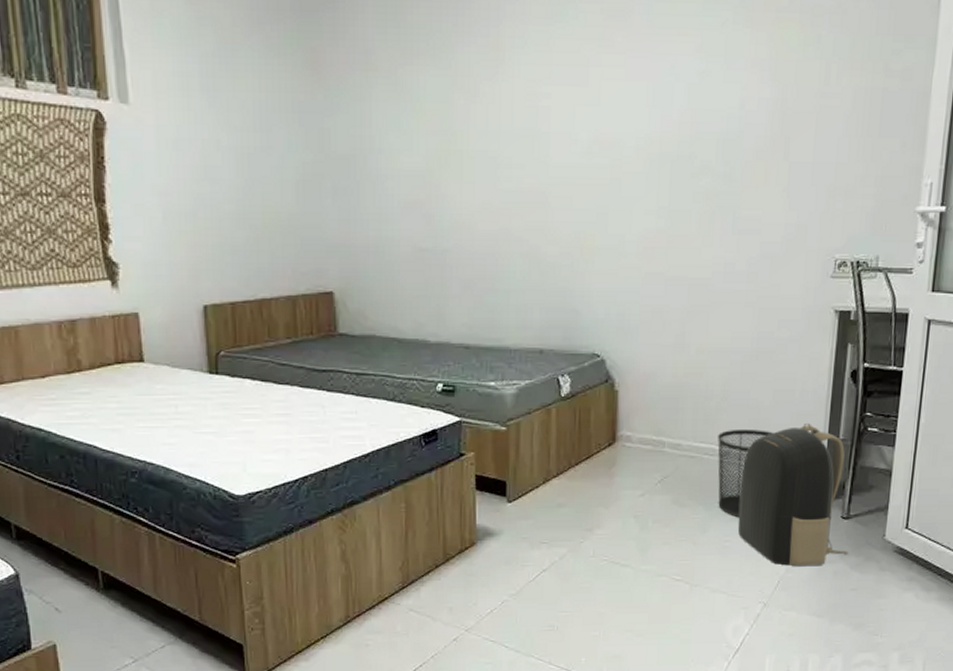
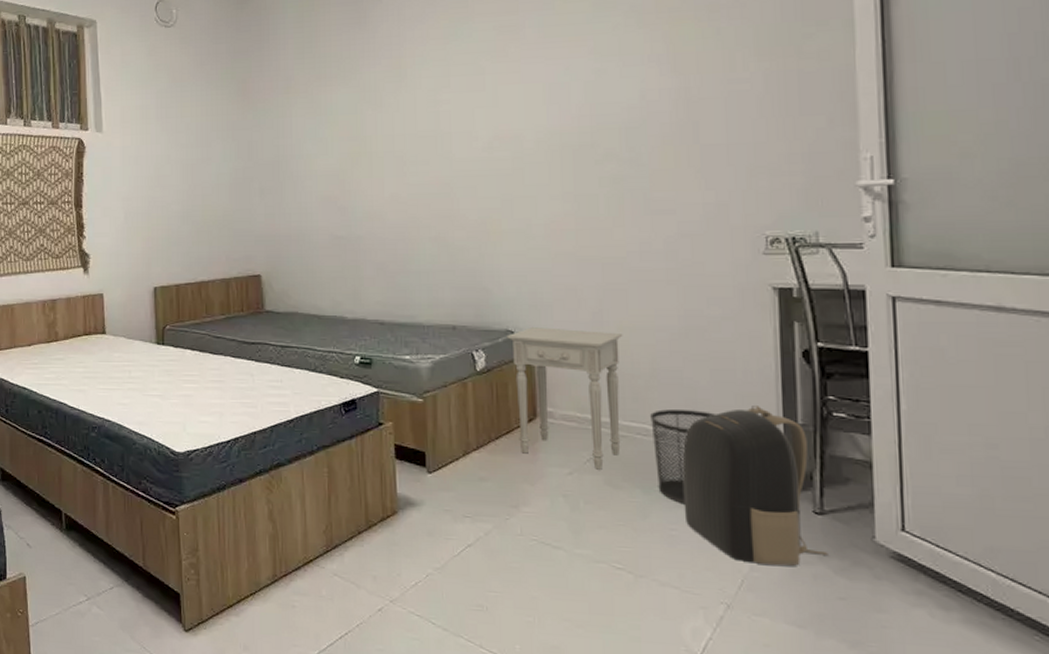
nightstand: none [592,351,701,490] -> present [507,327,623,470]

